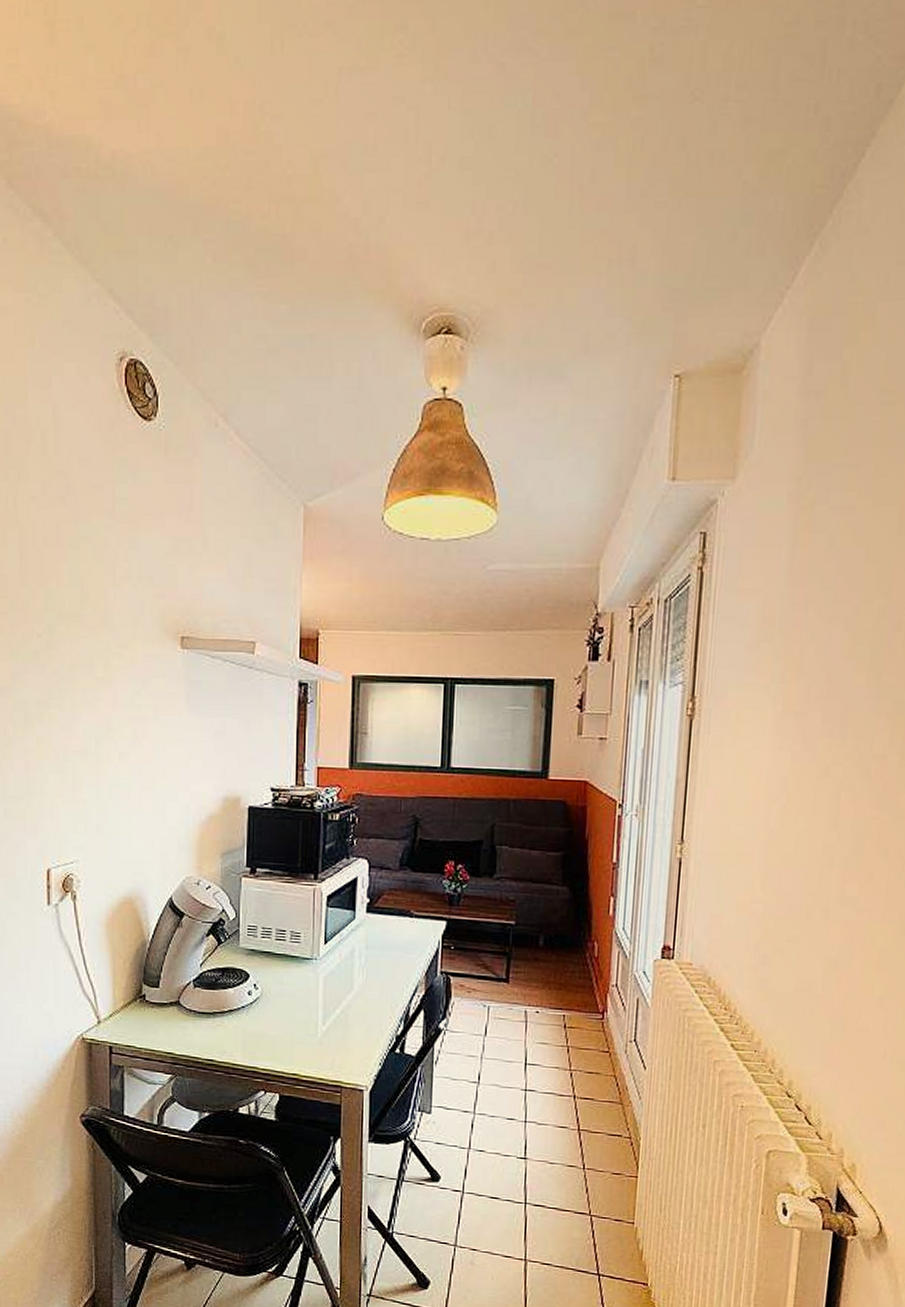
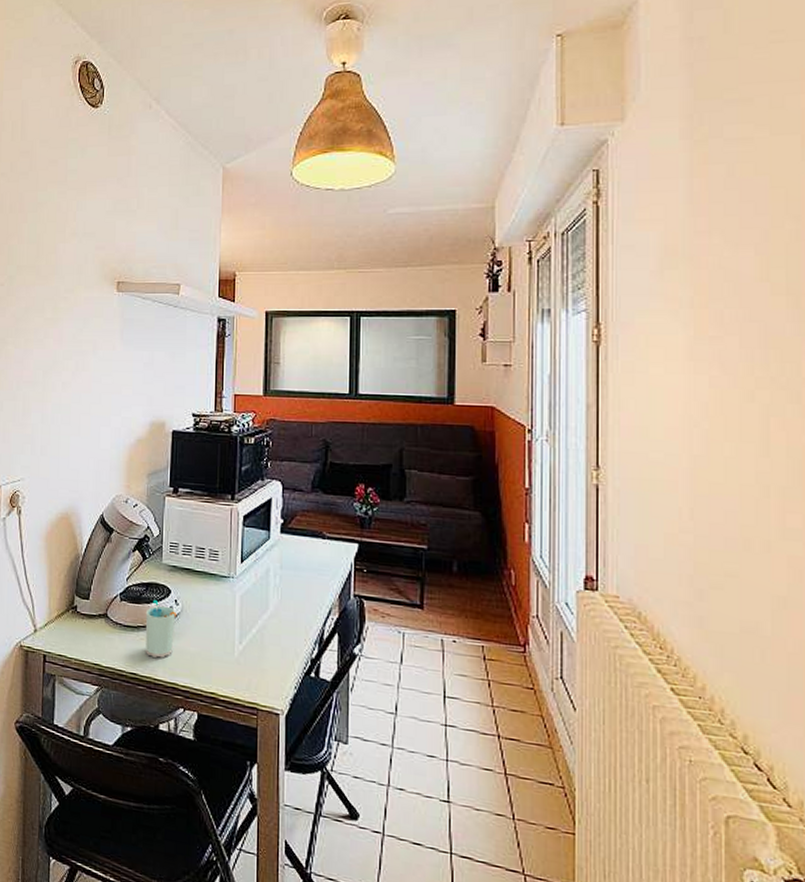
cup: none [222,985,257,1043] -> present [145,600,177,658]

